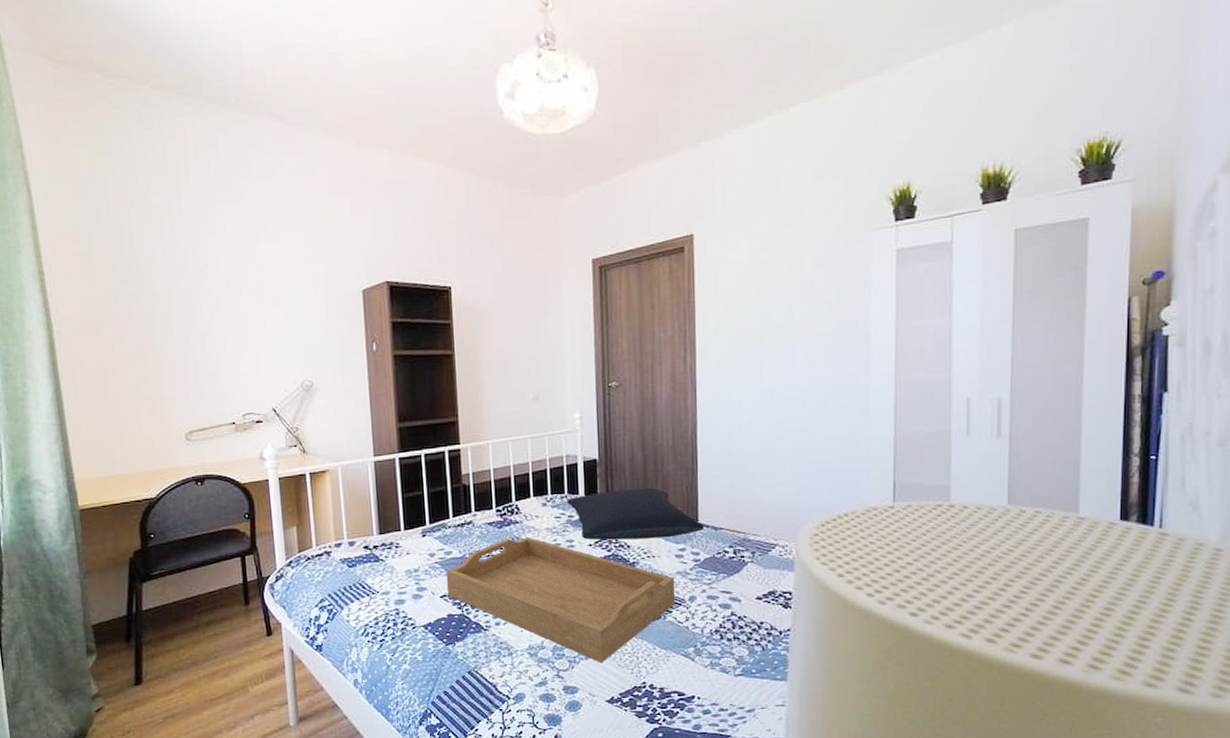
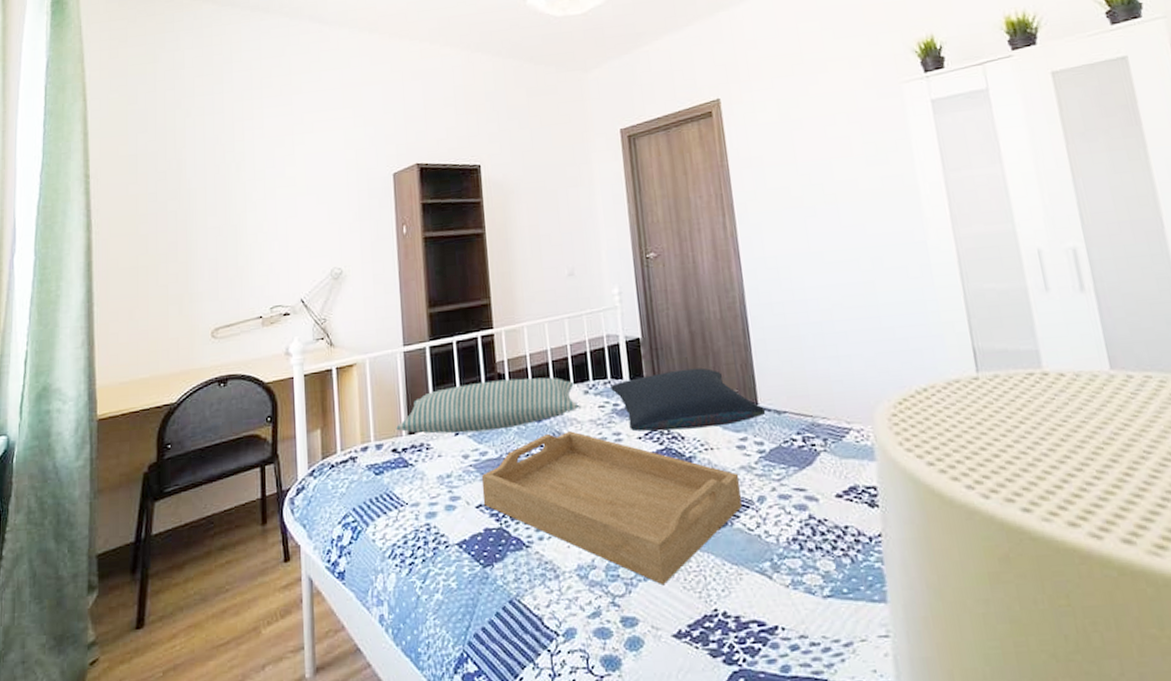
pillow: none [368,489,537,535] -> present [396,377,579,434]

